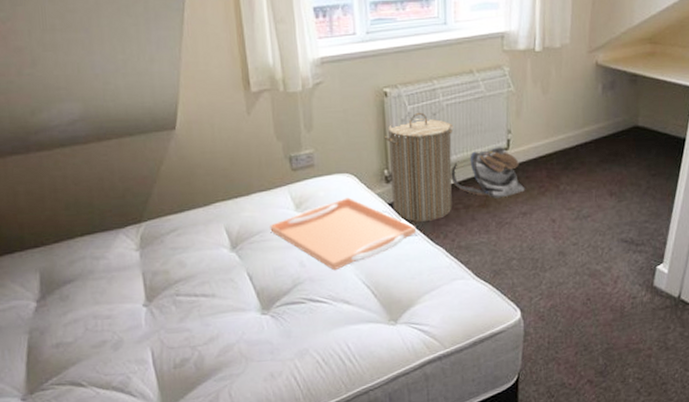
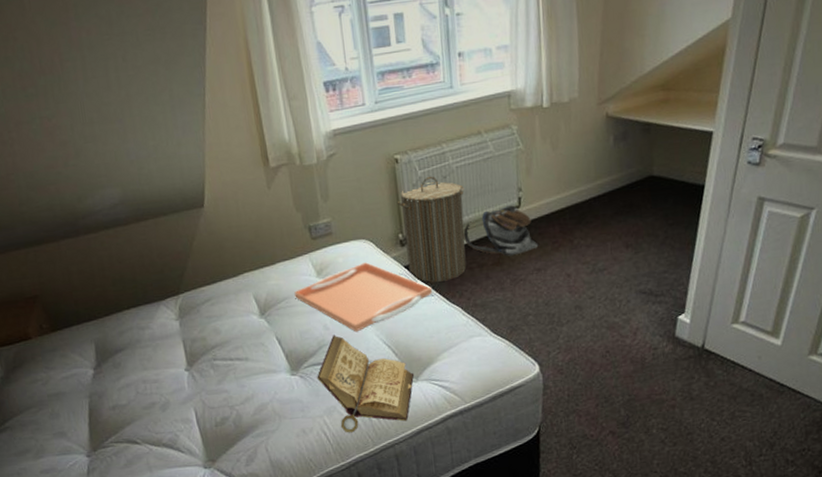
book: none [289,272,394,378] -> present [317,335,415,433]

